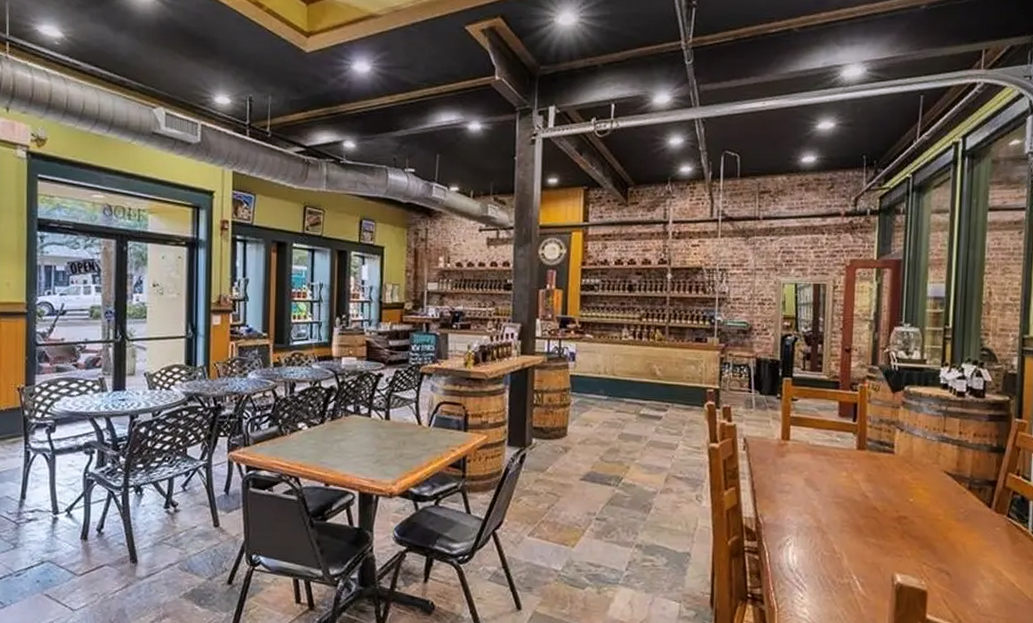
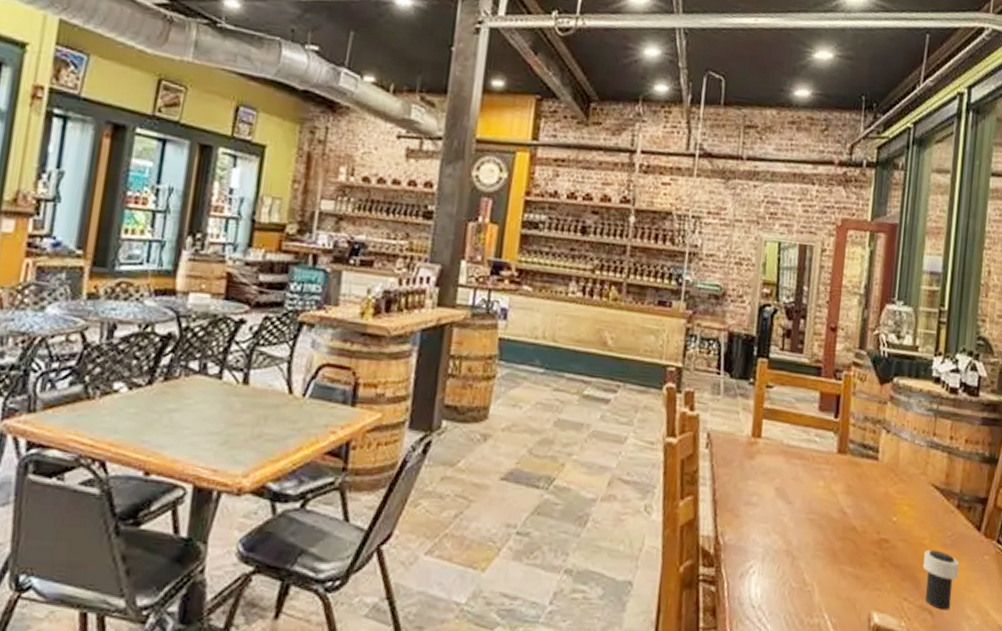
cup: none [938,523,973,572] -> present [922,549,960,611]

